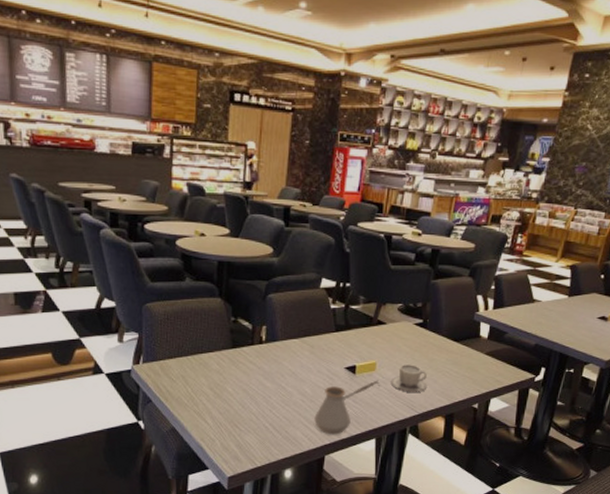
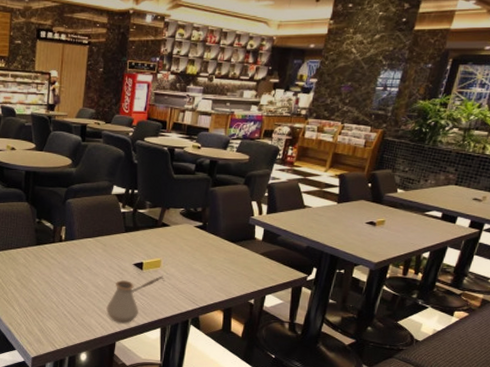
cup: present [390,365,427,392] -> none [174,262,207,287]

